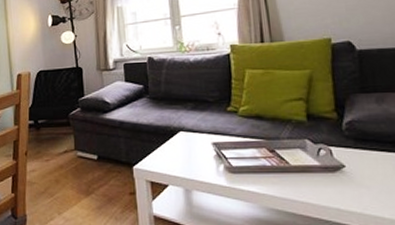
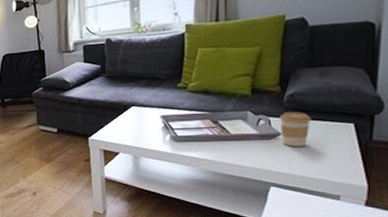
coffee cup: none [341,141,375,181] -> present [280,112,311,147]

